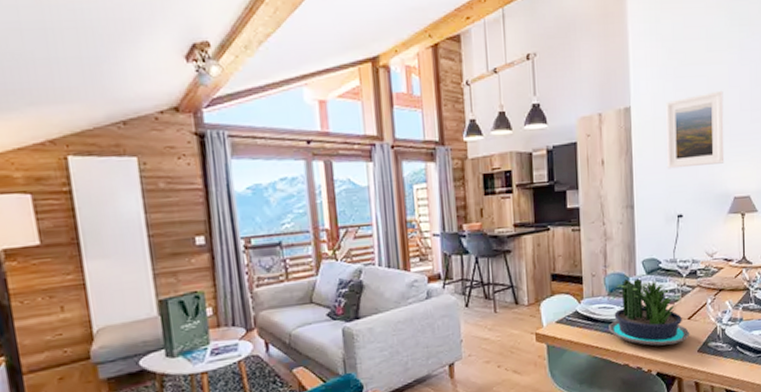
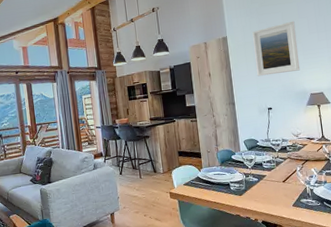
potted plant: present [609,278,690,346] -> none [223,153,286,202]

